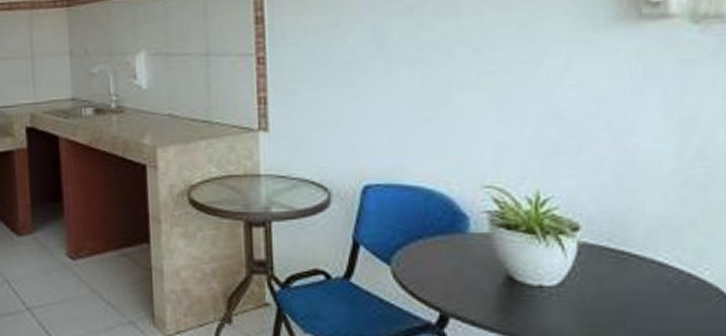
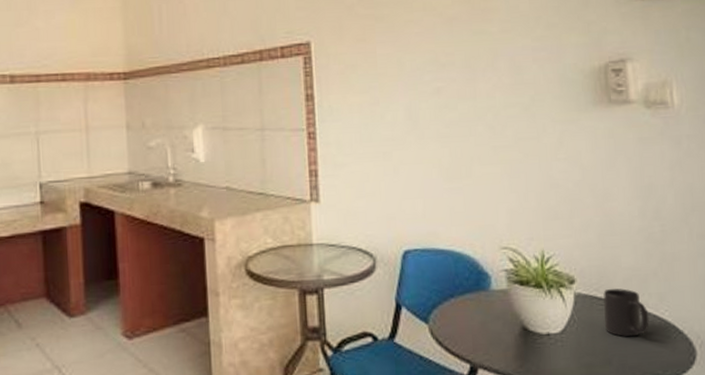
mug: none [616,240,681,297] -> present [602,288,649,337]

